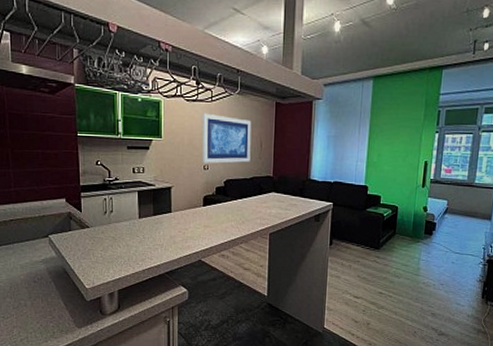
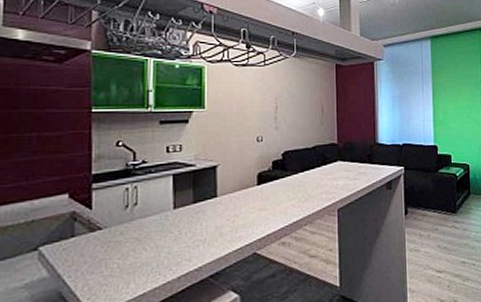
wall art: present [201,113,252,164] -> none [253,78,311,134]

